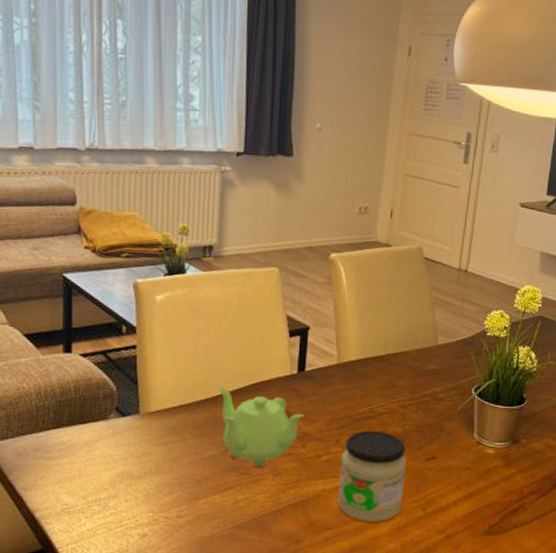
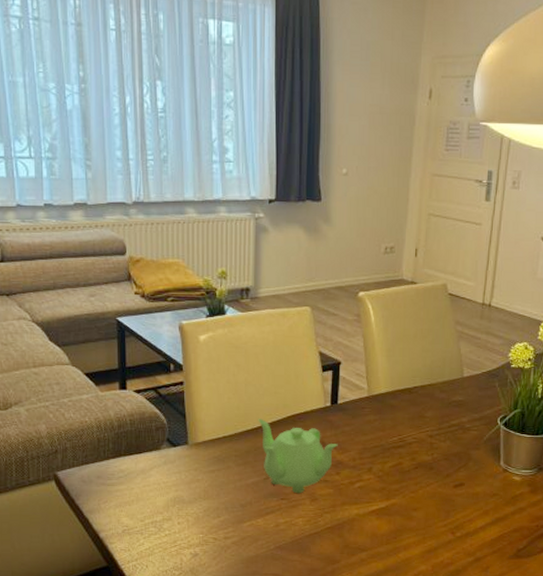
jar: present [337,430,407,523] -> none [371,459,436,545]

